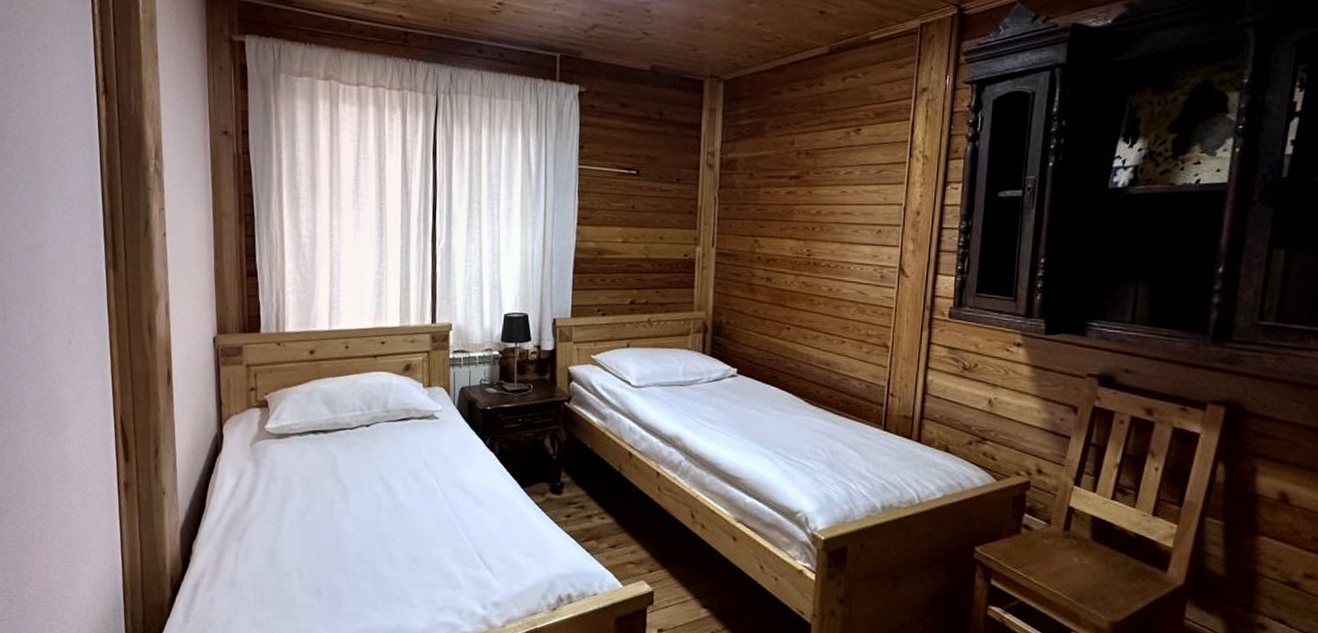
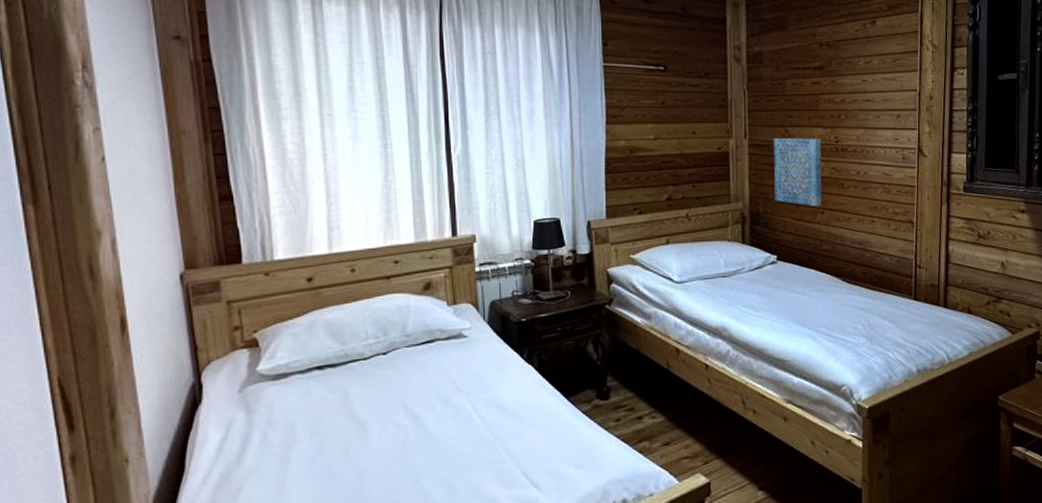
wall art: none [739,248,792,322] -> present [774,138,822,207]

